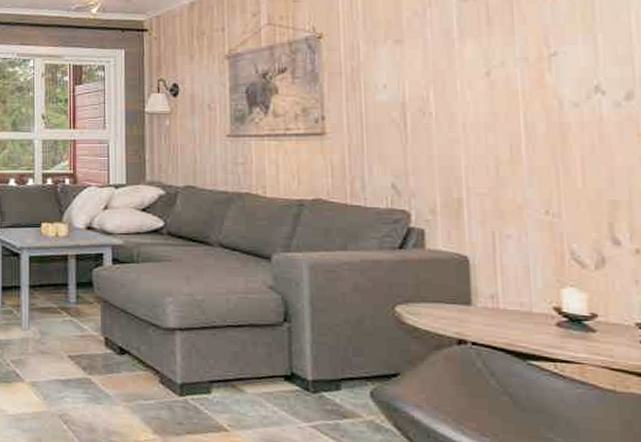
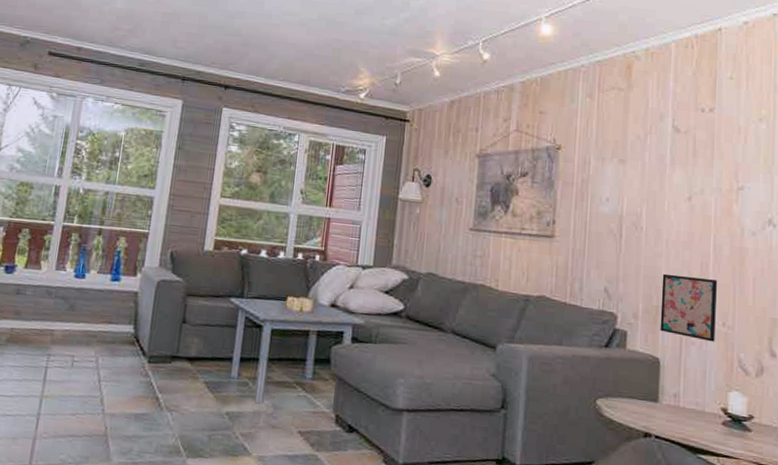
wall art: none [462,161,537,233] -> present [660,273,718,342]

